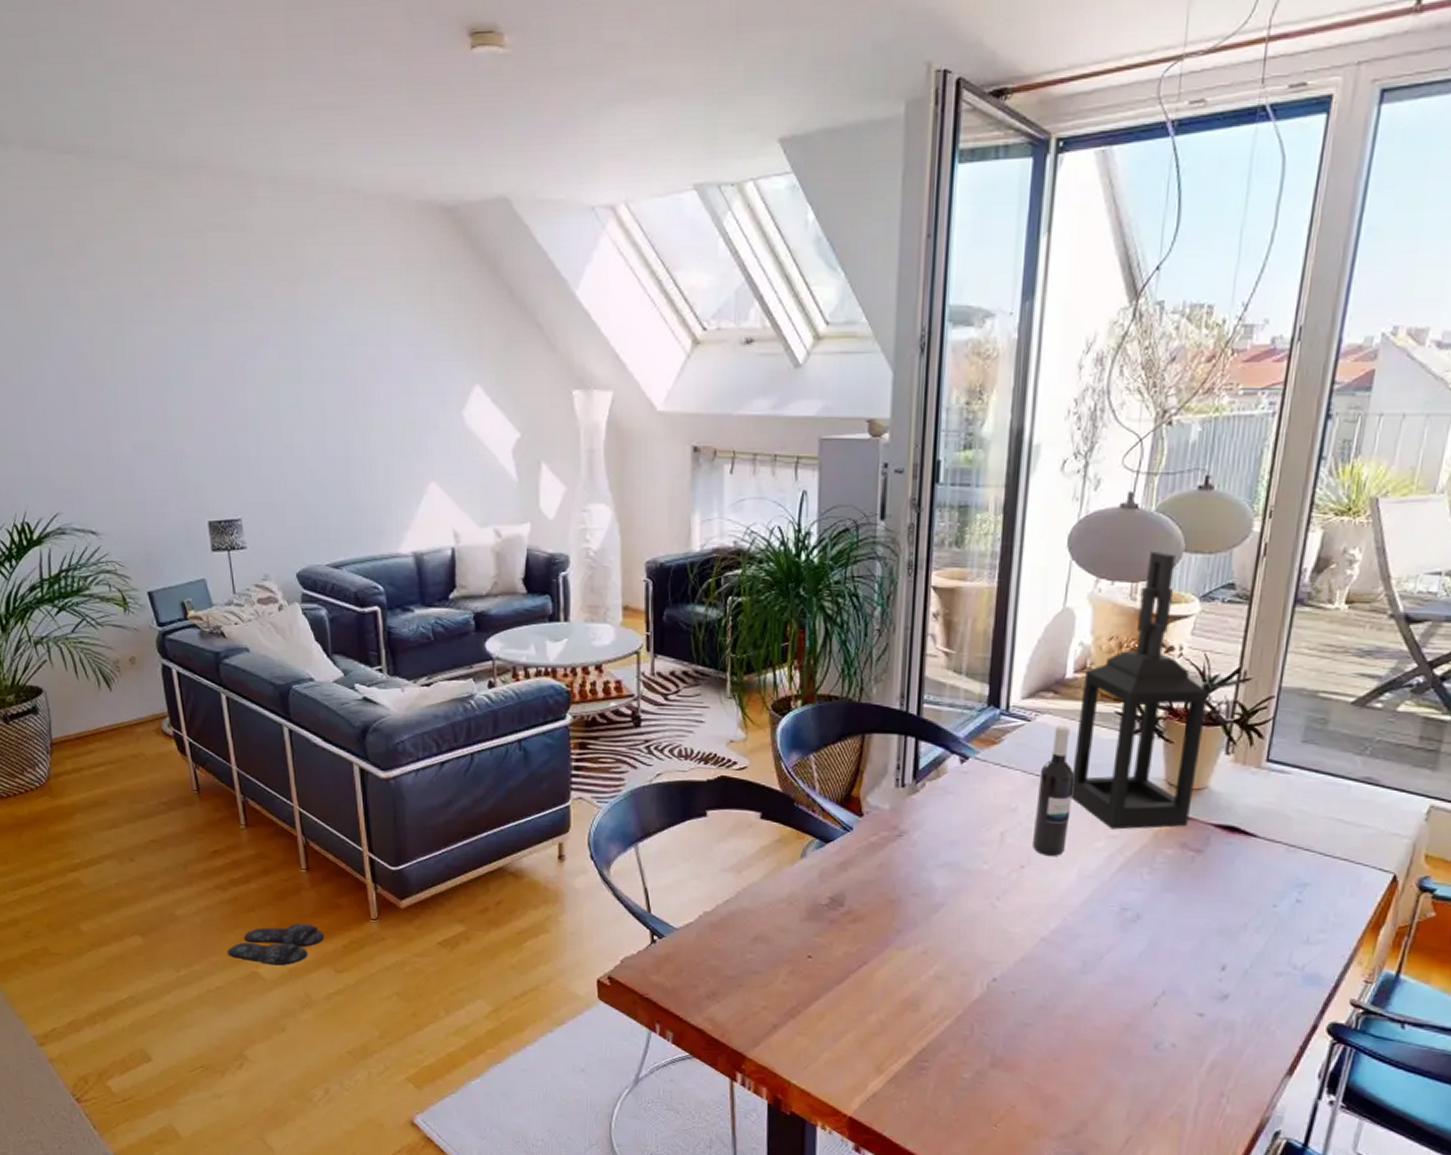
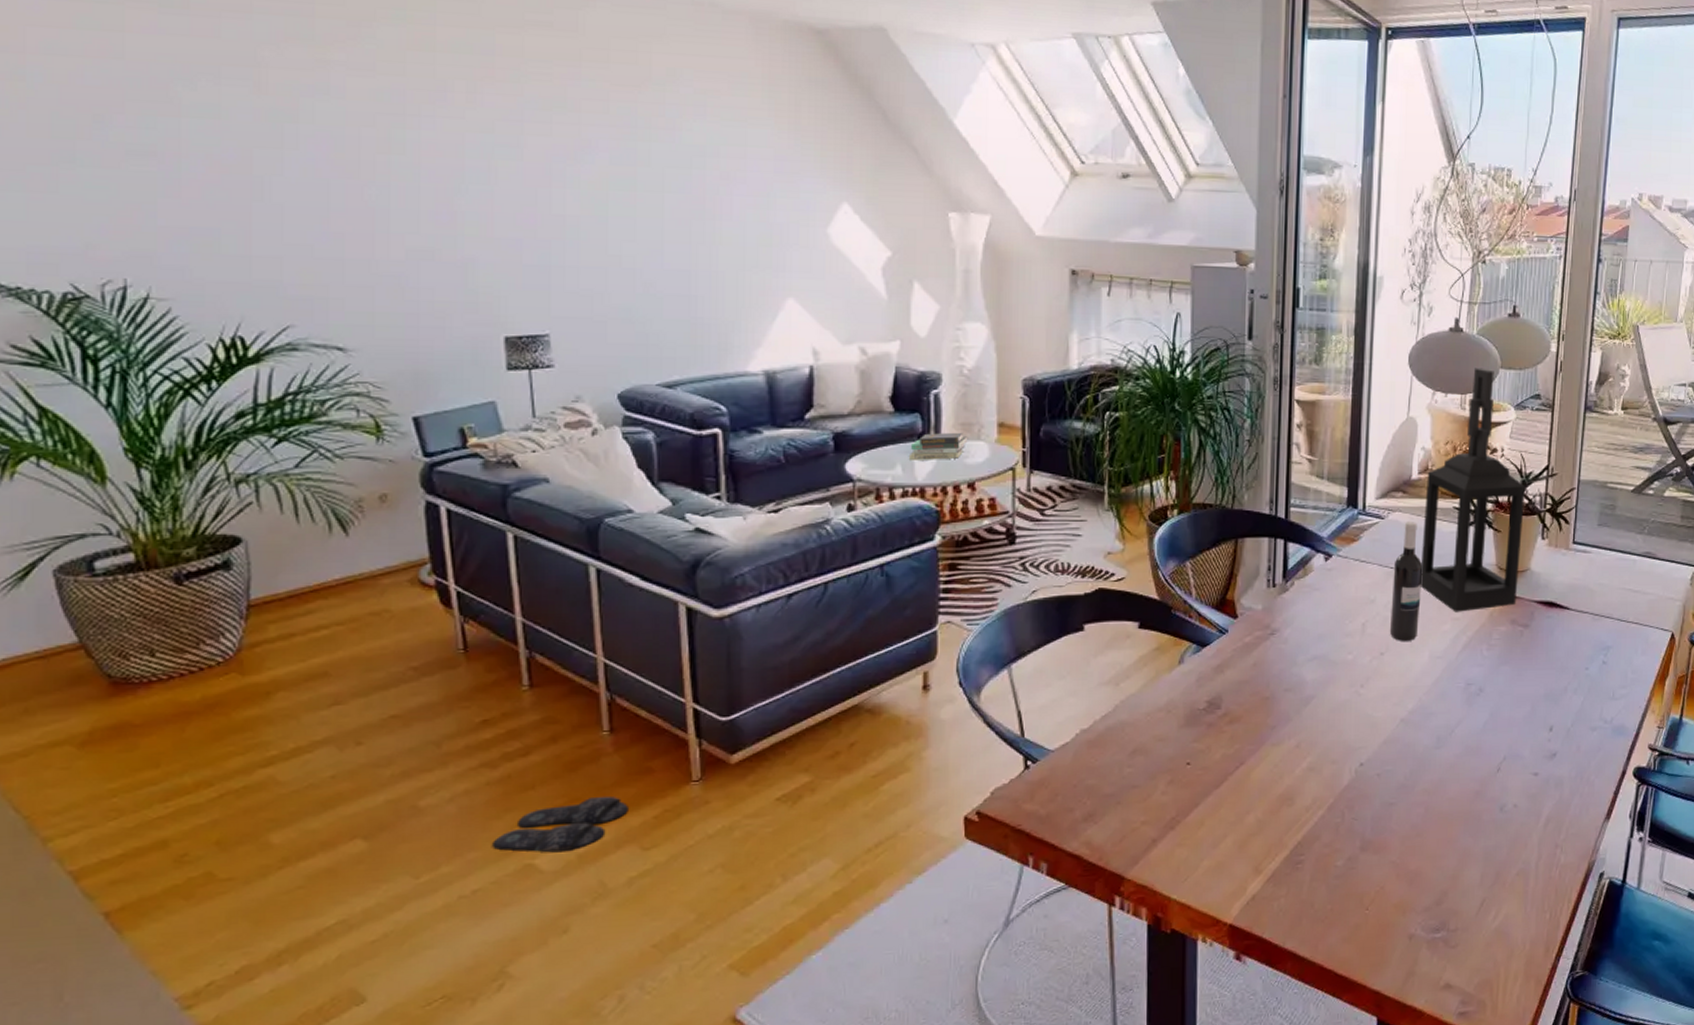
books: none [542,614,594,642] -> present [910,432,967,460]

